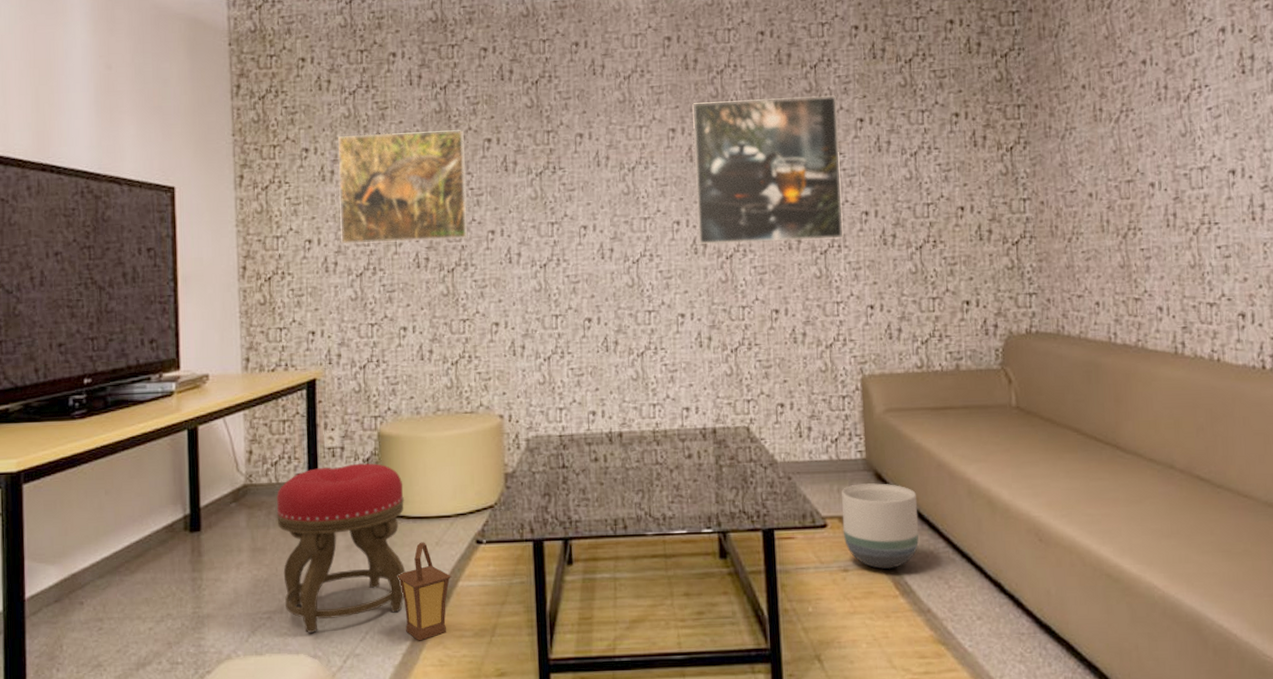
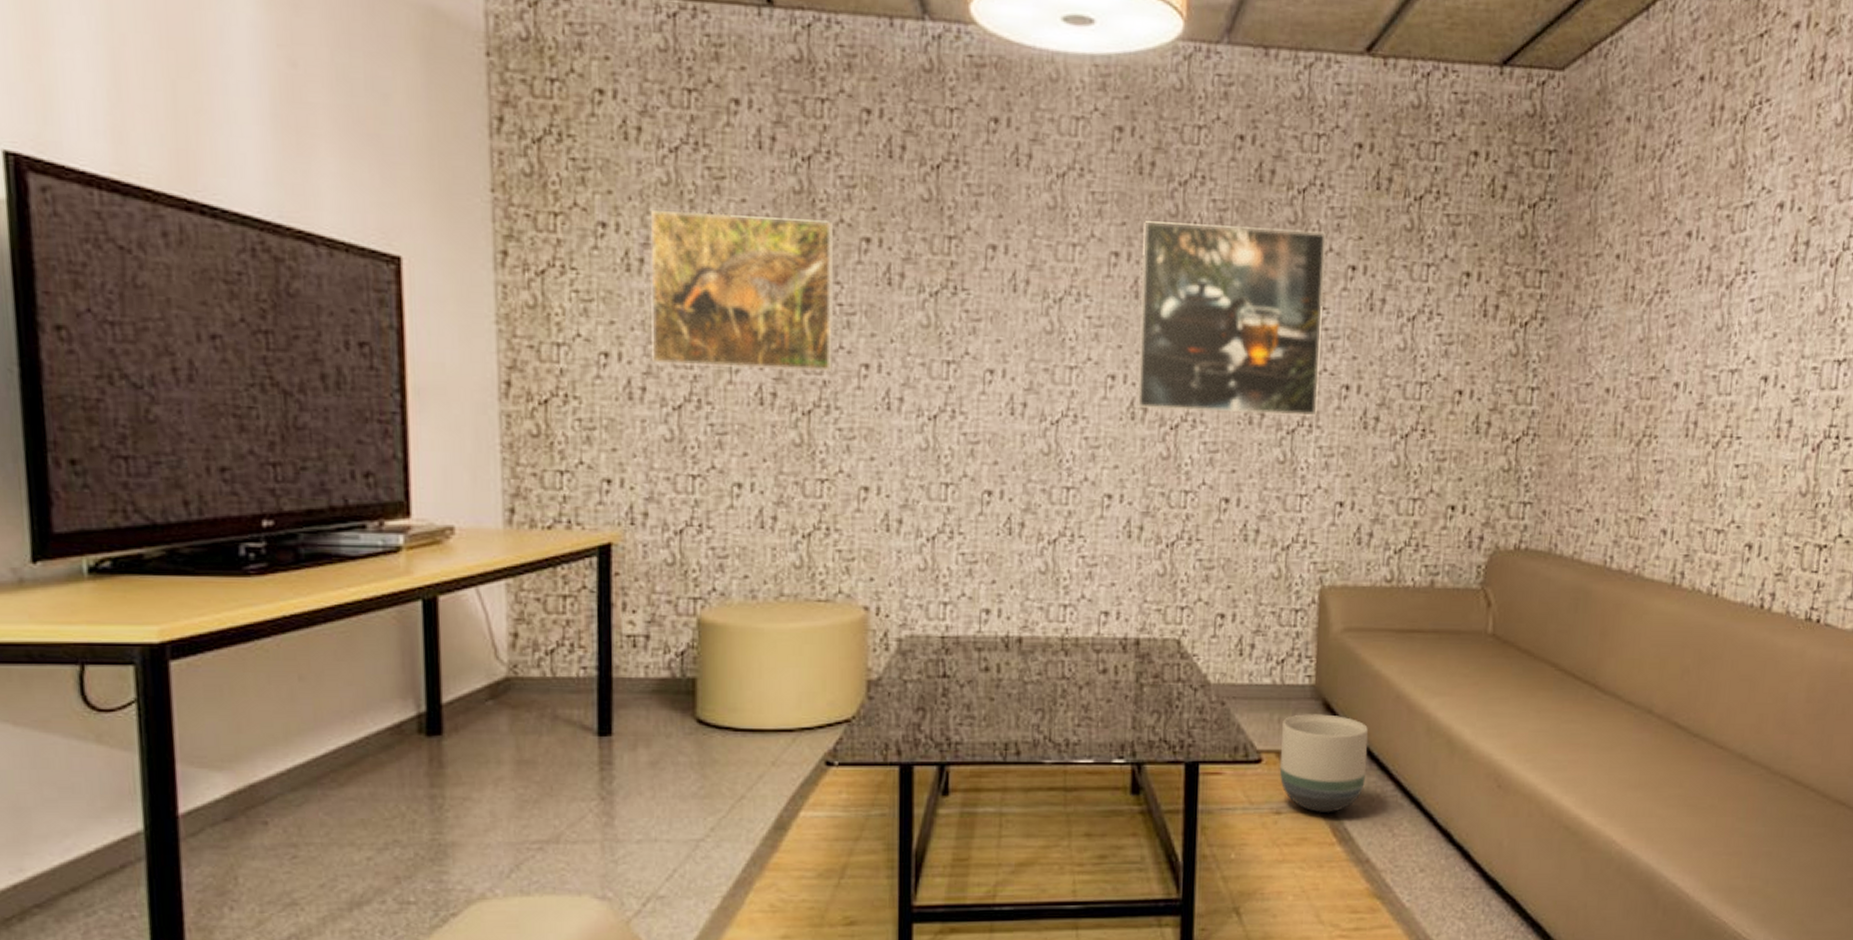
stool: present [276,463,406,633] -> none [552,657,731,869]
lantern: present [397,542,452,641] -> none [718,761,791,882]

